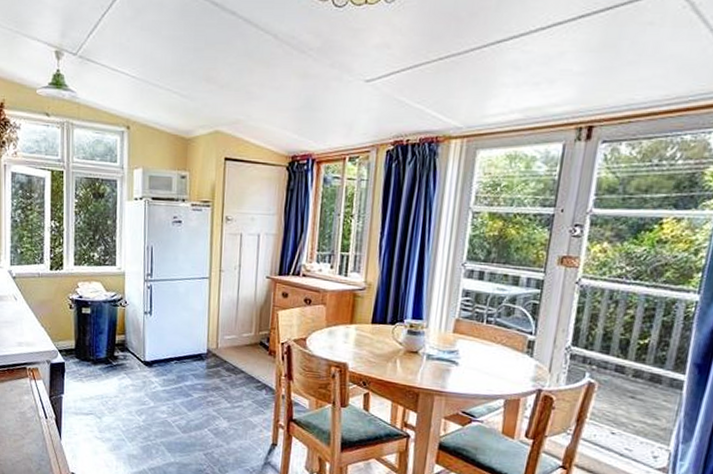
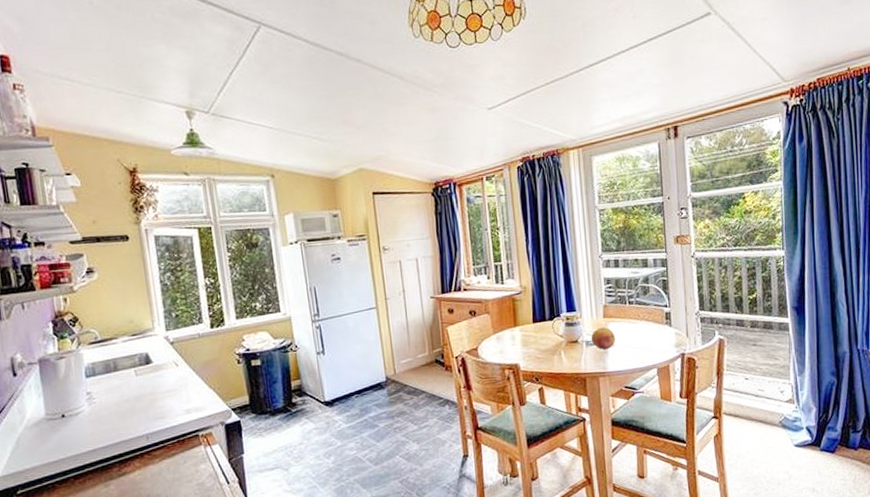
fruit: none [433,342,463,367] -> present [591,327,616,349]

